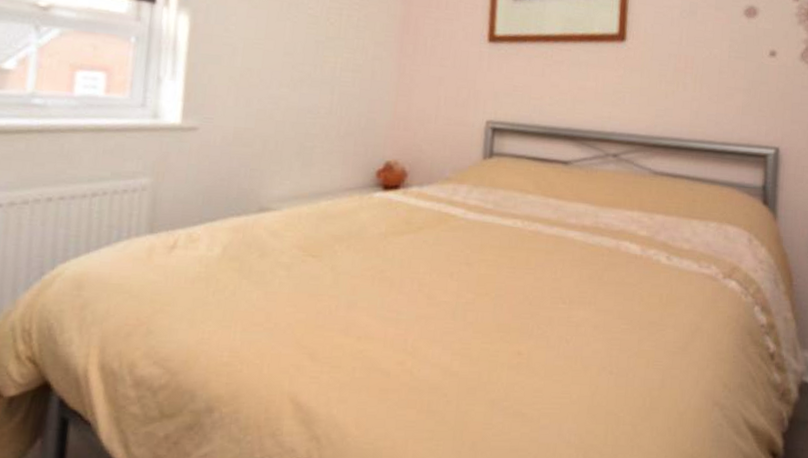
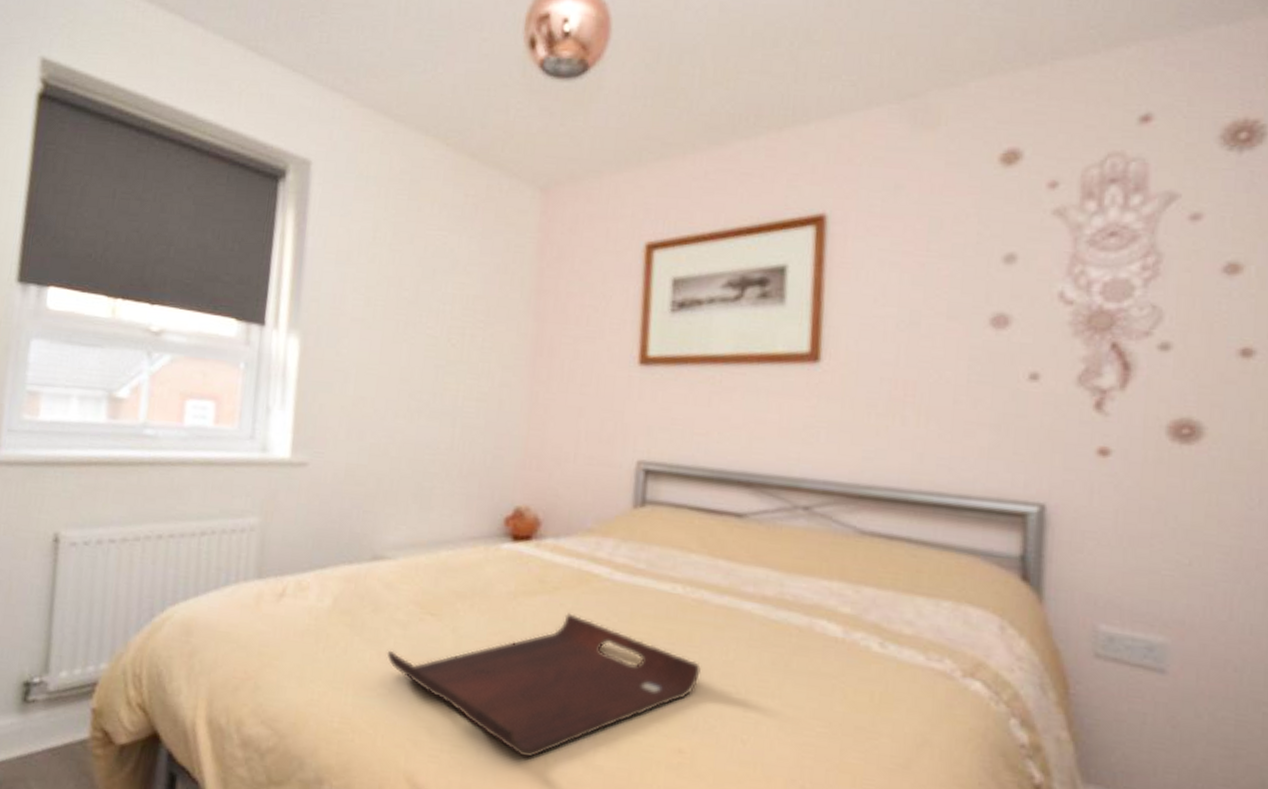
serving tray: none [272,248,535,371] -> present [386,613,701,759]

